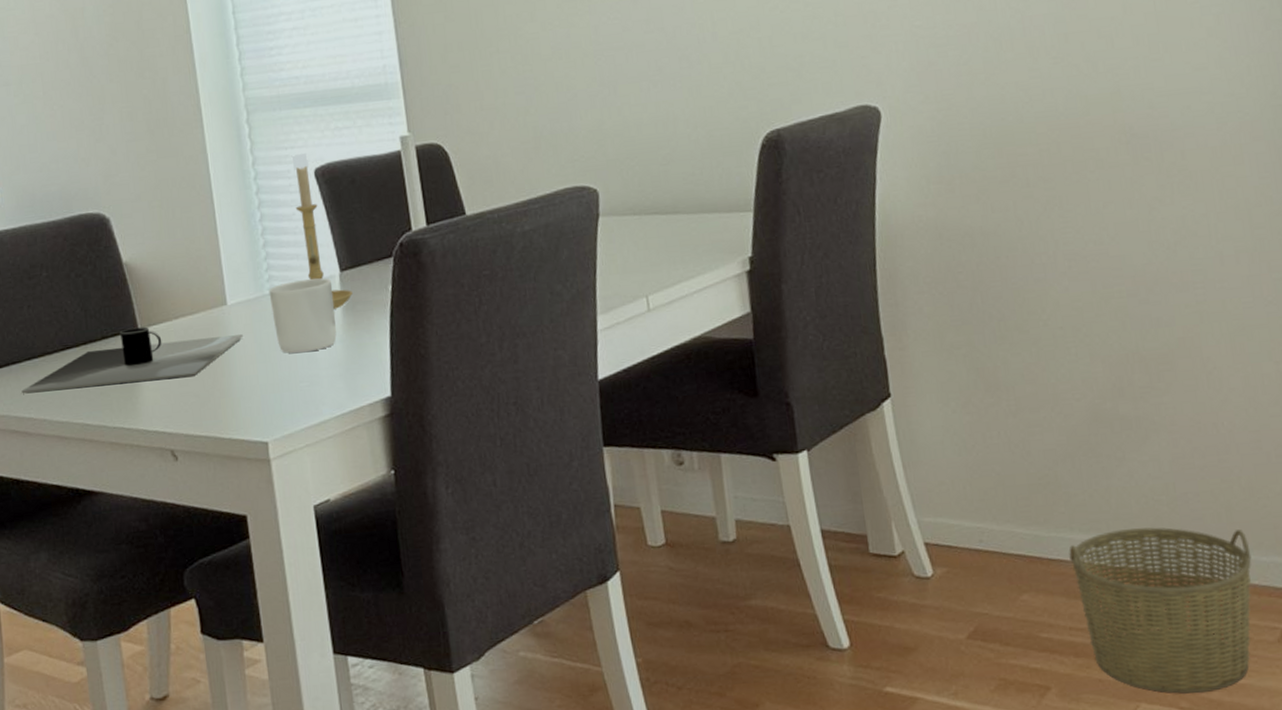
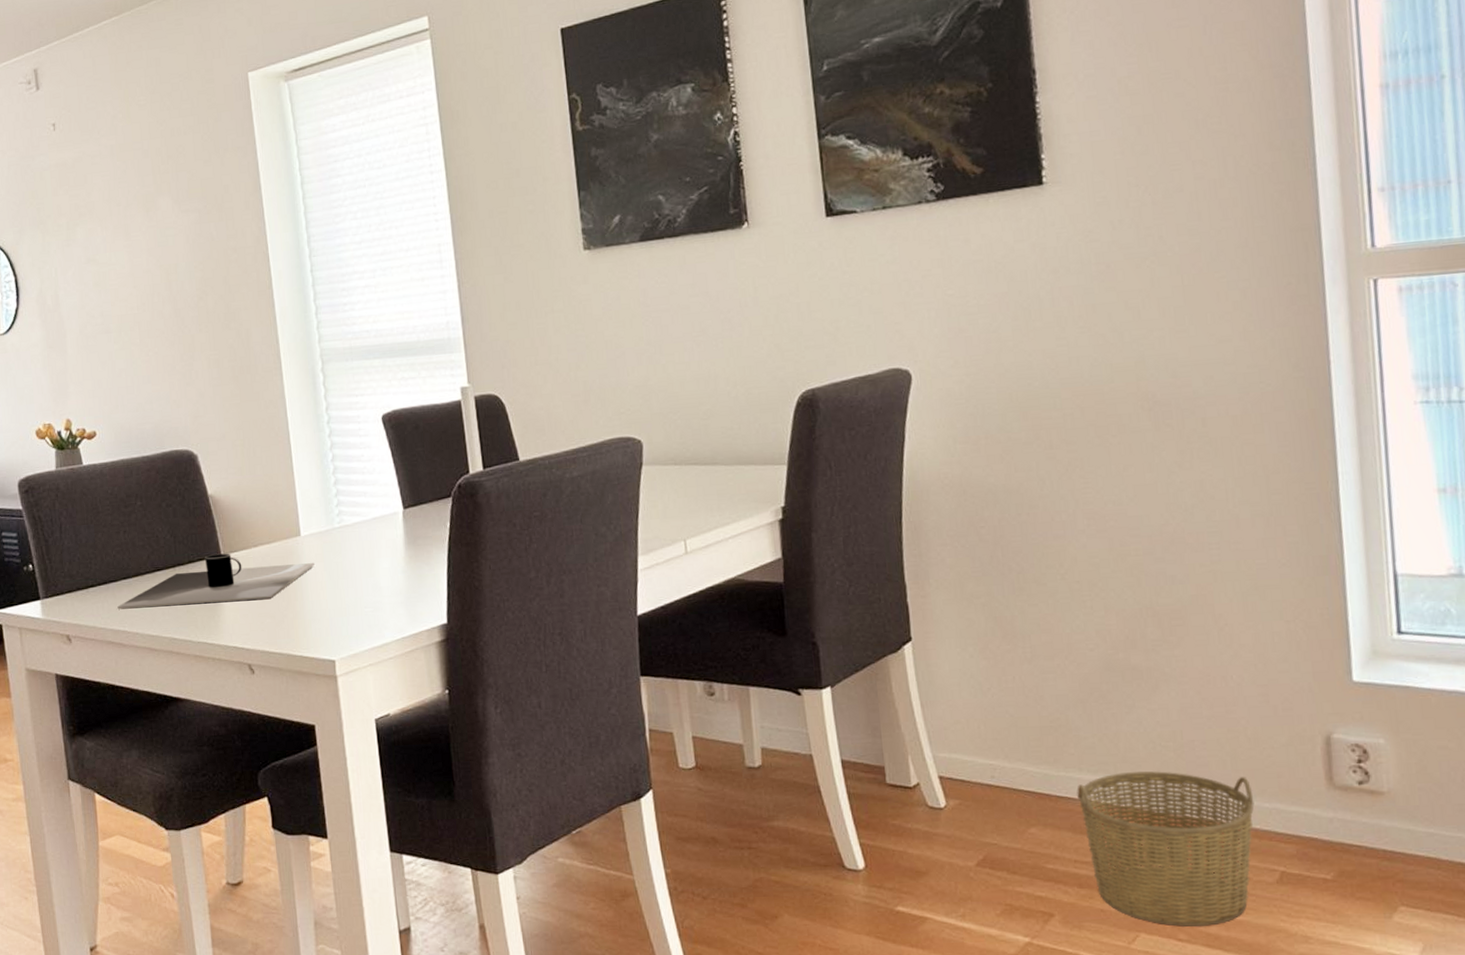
mug: present [268,278,337,354] -> none [338,514,399,582]
candle holder: present [291,152,353,309] -> none [361,400,414,543]

